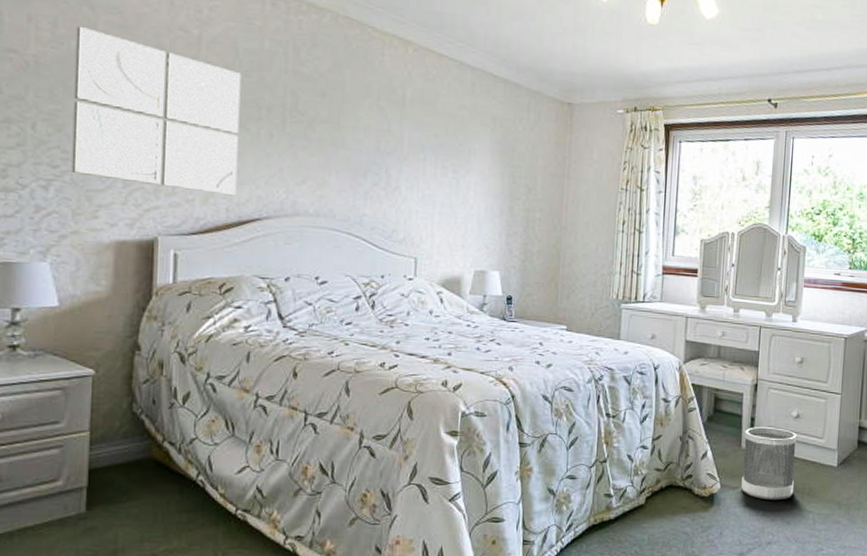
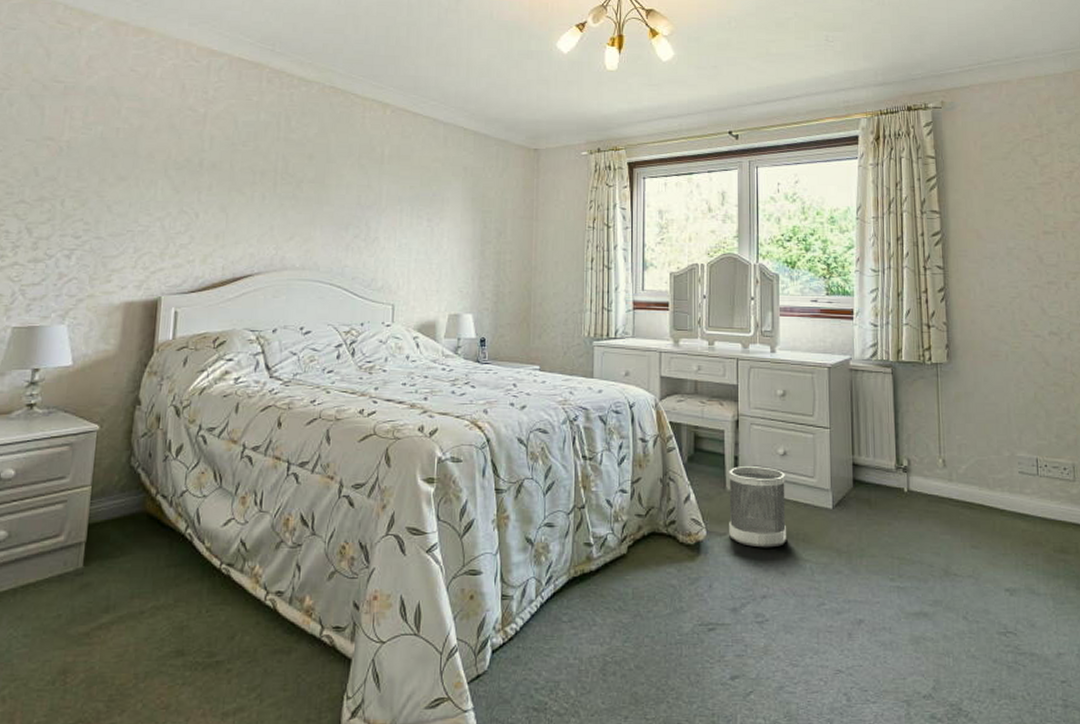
wall art: present [71,26,241,196] -> none [91,113,240,255]

